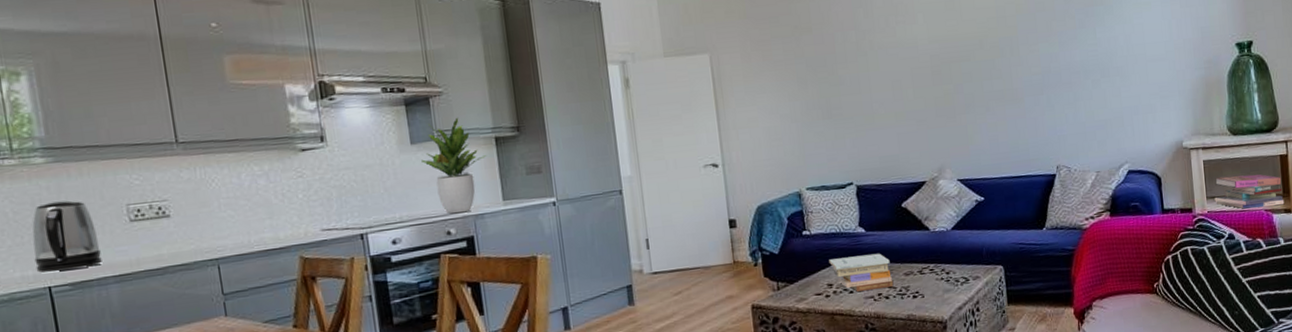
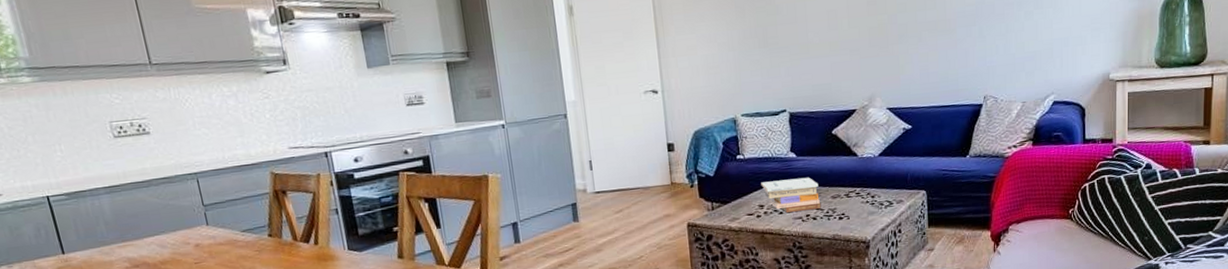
kettle: present [32,200,102,273] -> none [26,117,93,184]
potted plant: present [421,117,487,214] -> none [378,42,439,135]
books: present [1214,174,1285,209] -> none [1136,106,1204,140]

